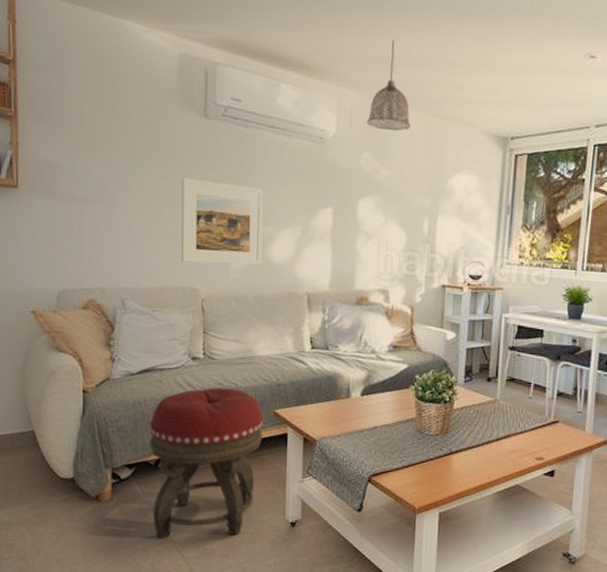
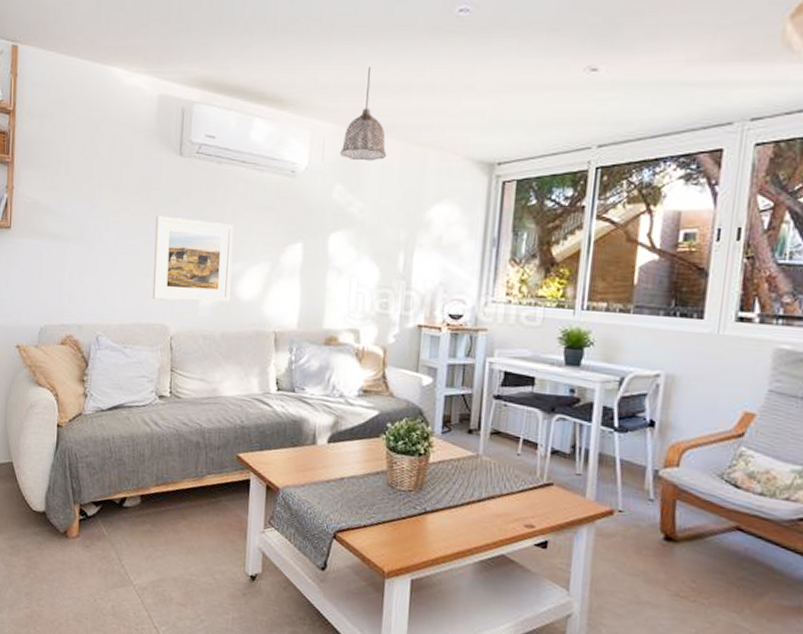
footstool: present [150,387,264,539] -> none [115,427,227,585]

